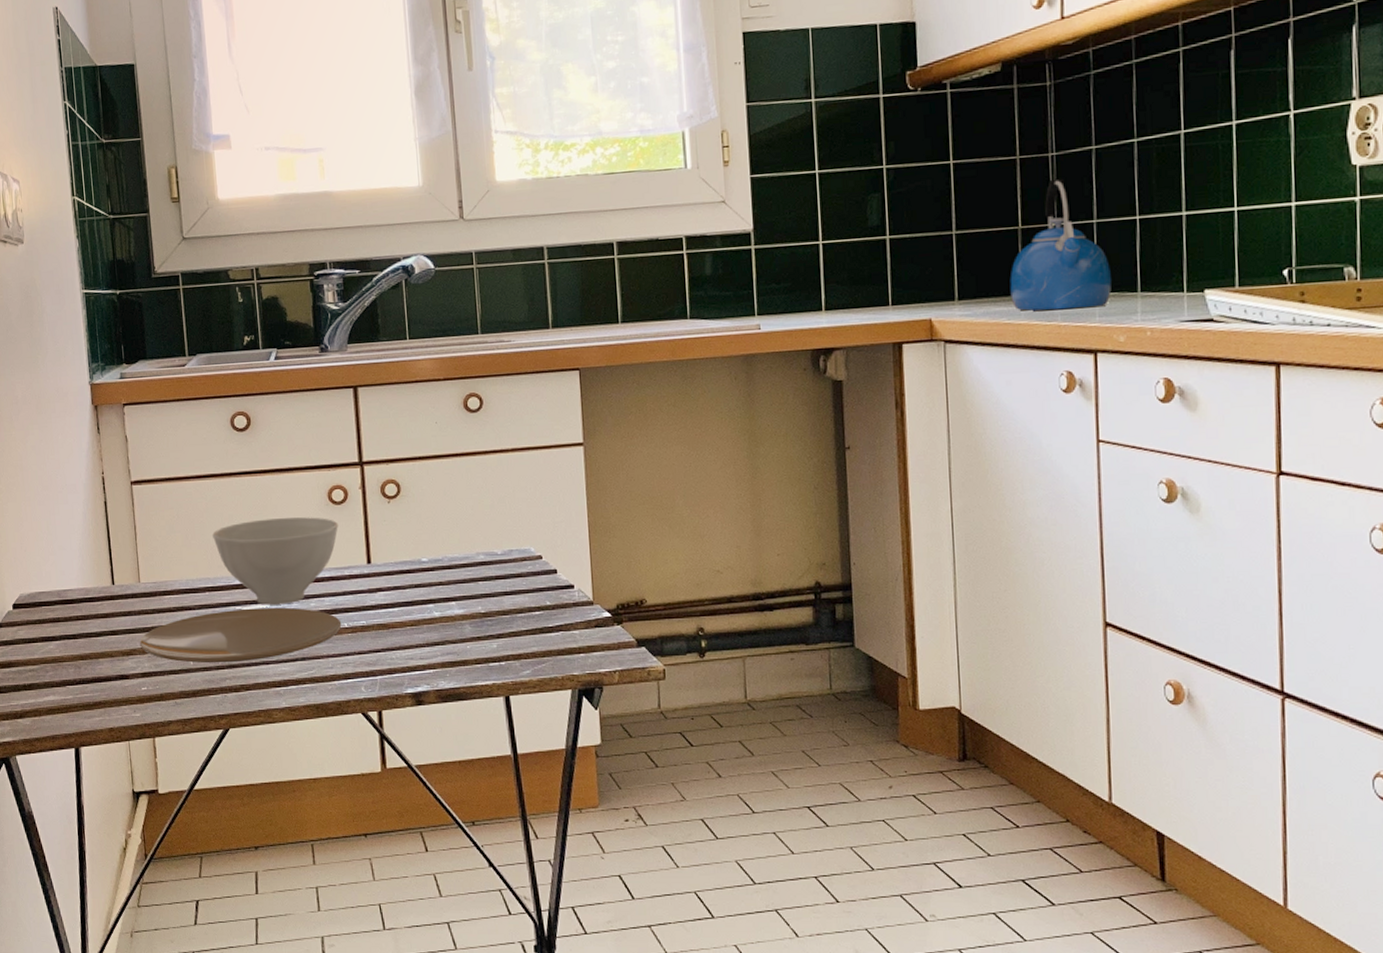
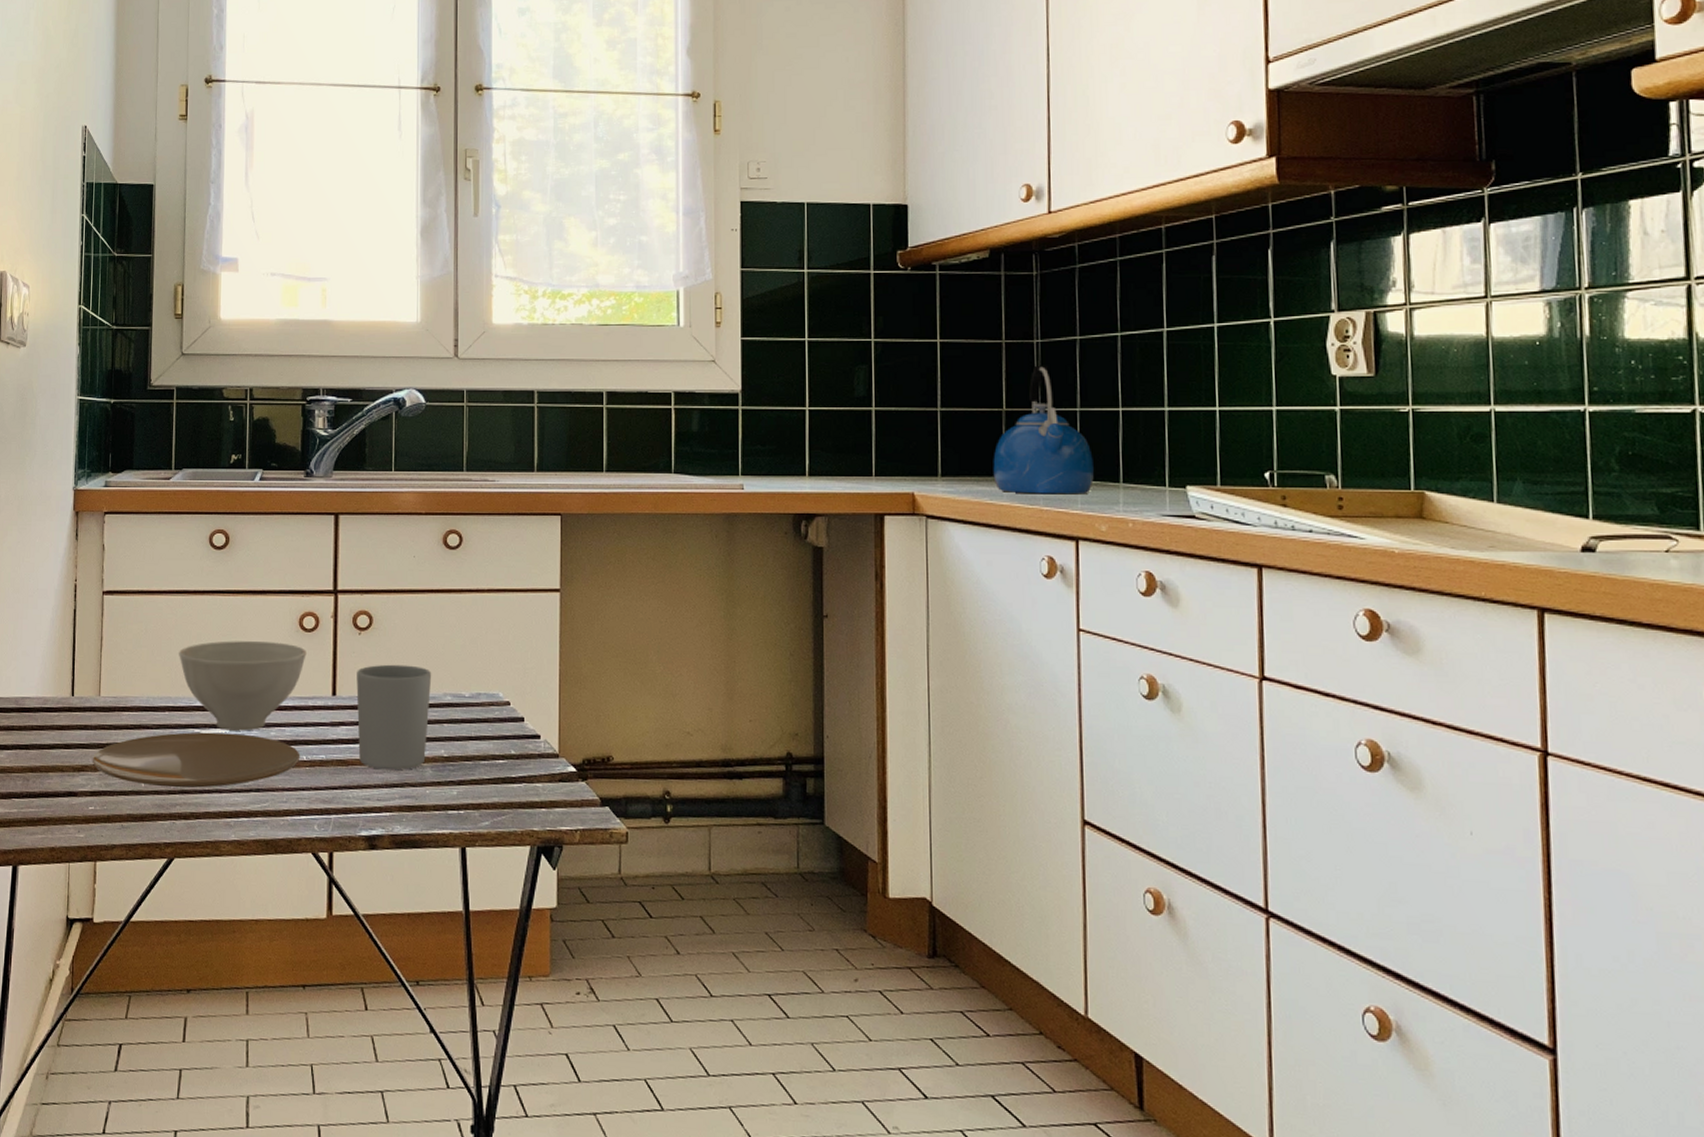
mug: none [389,528,464,630] -> present [356,664,432,770]

